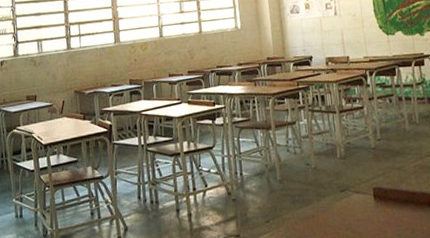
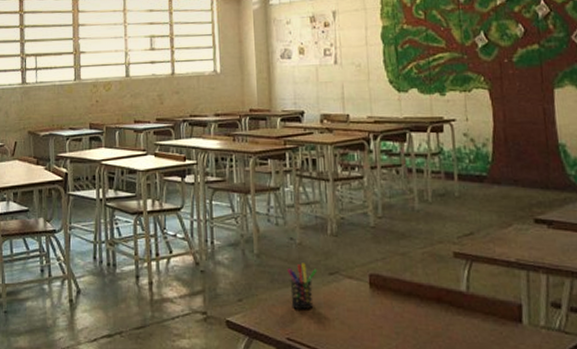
pen holder: none [305,184,331,225] -> present [286,263,317,310]

